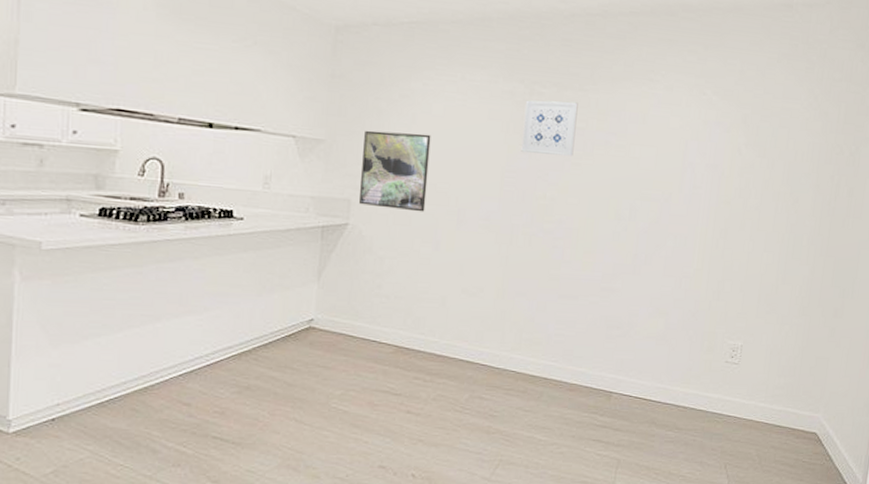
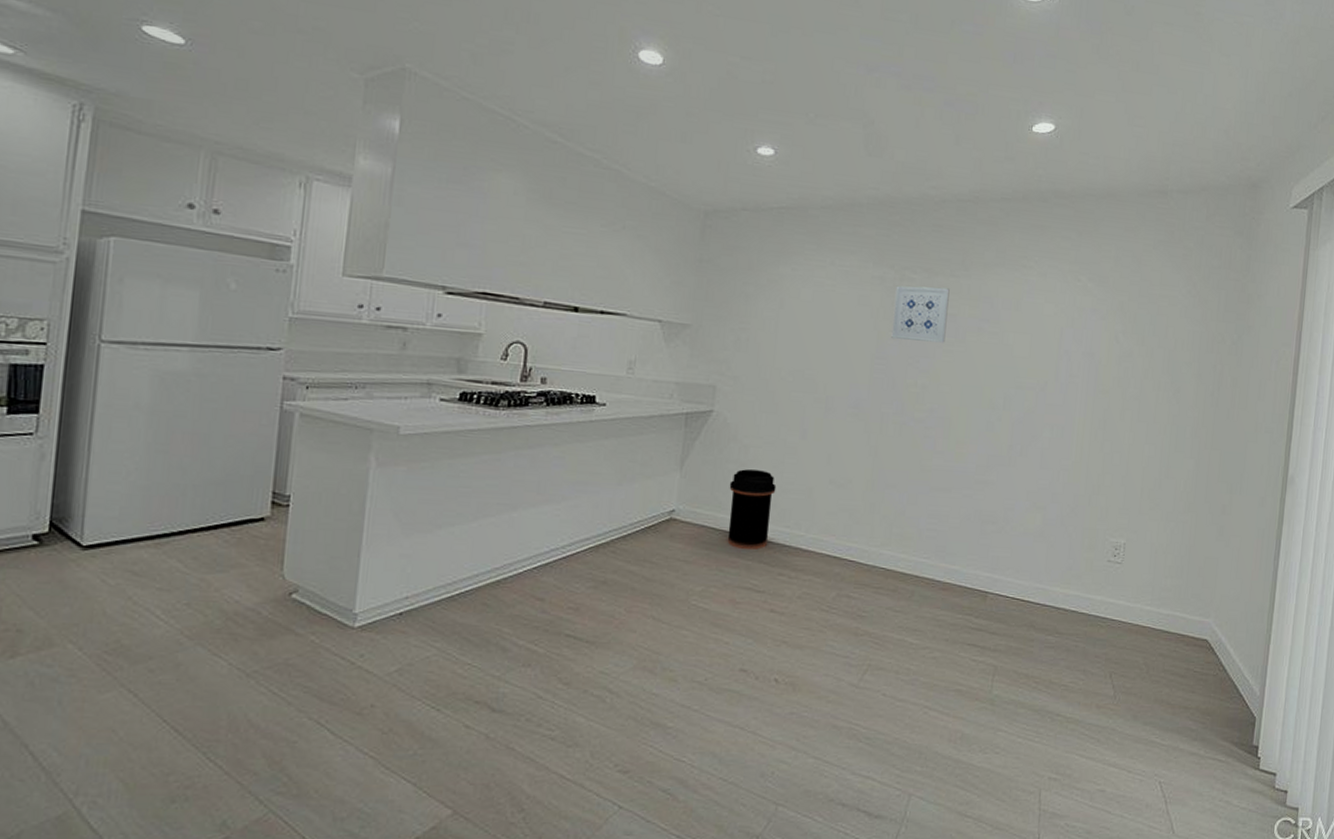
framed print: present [359,130,431,212] -> none [725,315,799,400]
trash can: none [364,280,411,355] -> present [727,469,777,549]

